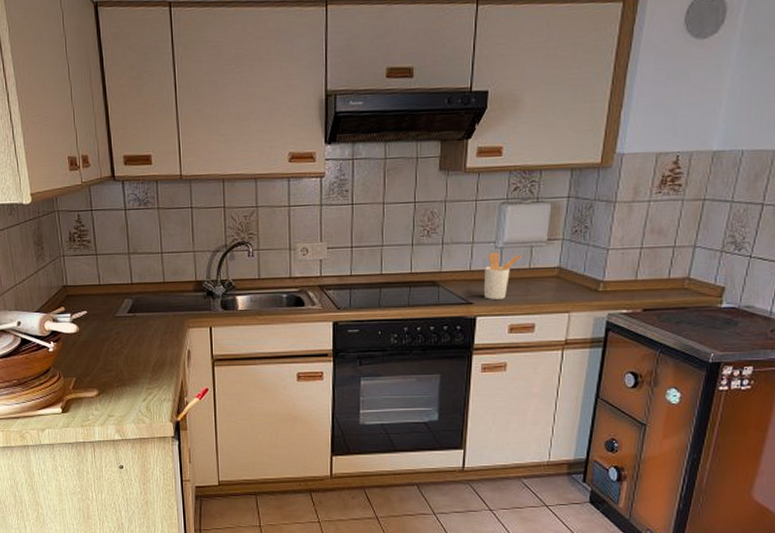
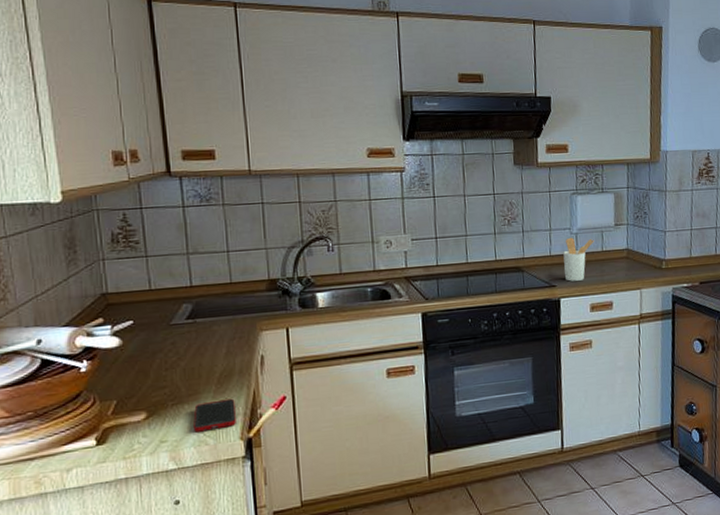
cell phone: none [133,385,167,411] -> present [193,398,236,432]

